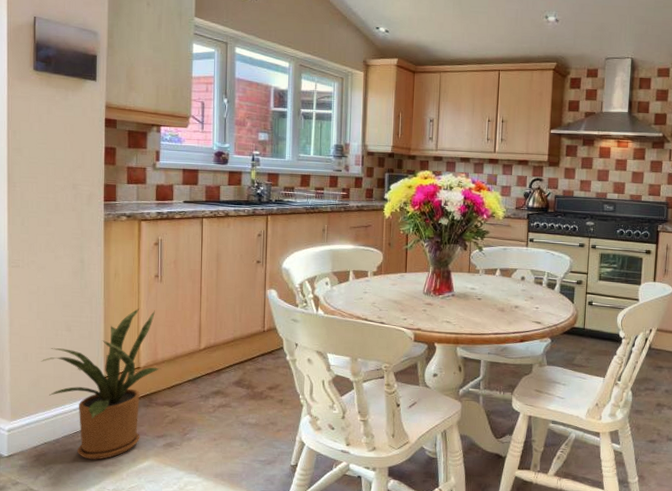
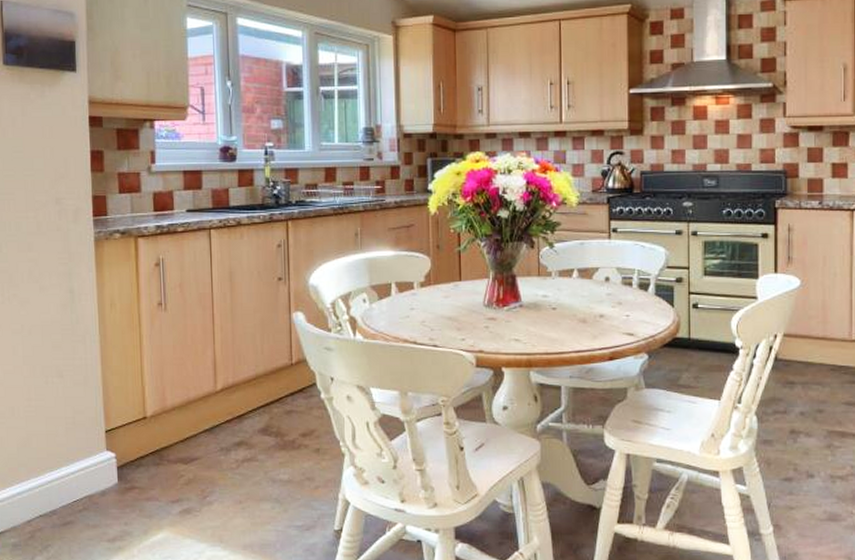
house plant: present [41,308,161,460] -> none [30,345,172,534]

